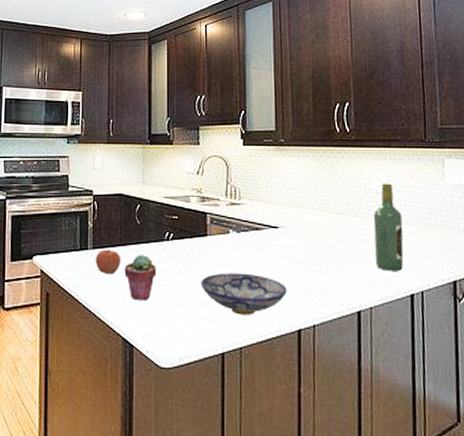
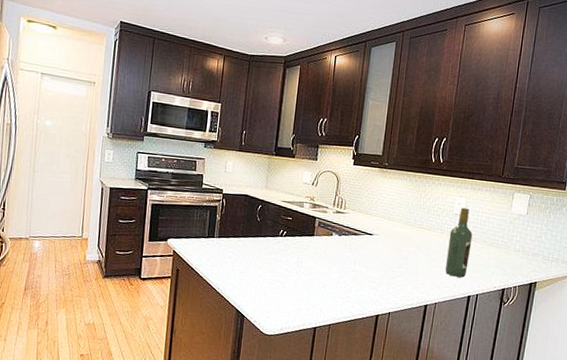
apple: present [95,247,121,274] -> none [219,237,242,259]
potted succulent: present [124,254,157,301] -> none [242,245,270,283]
bowl: present [200,273,287,315] -> none [303,266,372,301]

